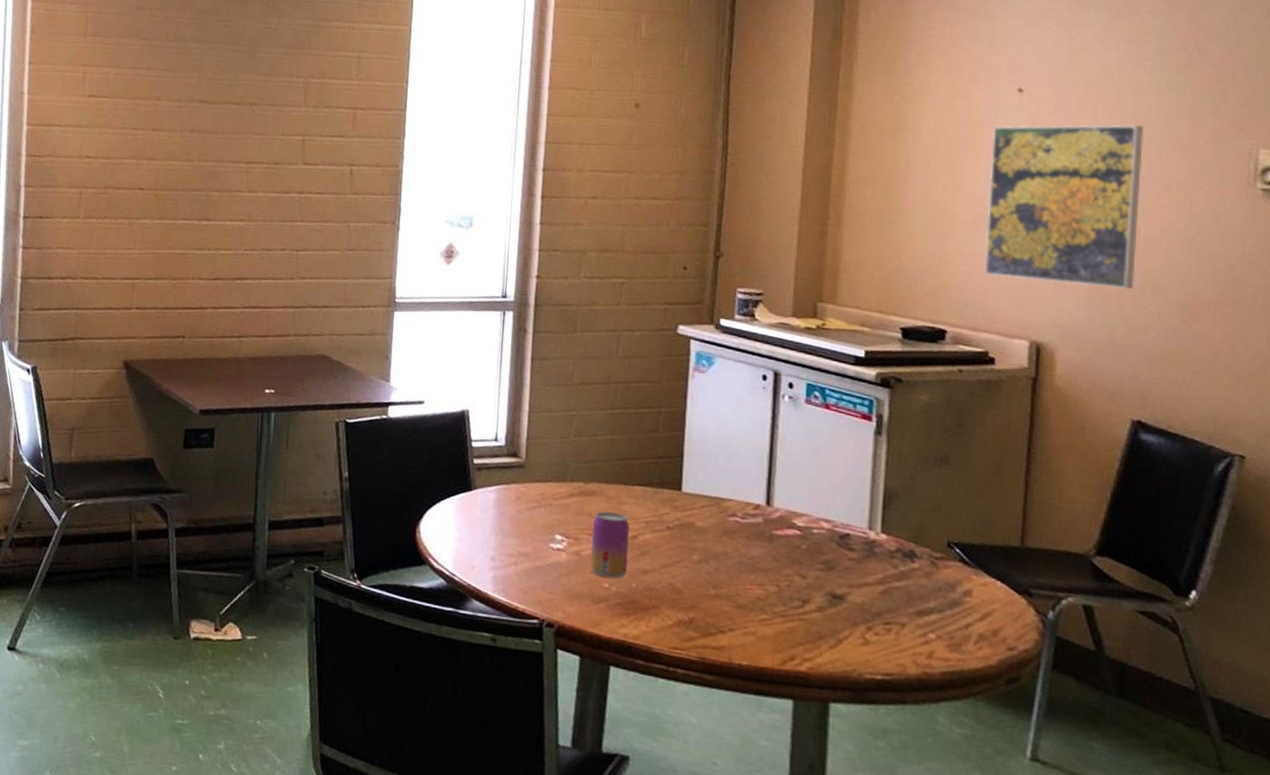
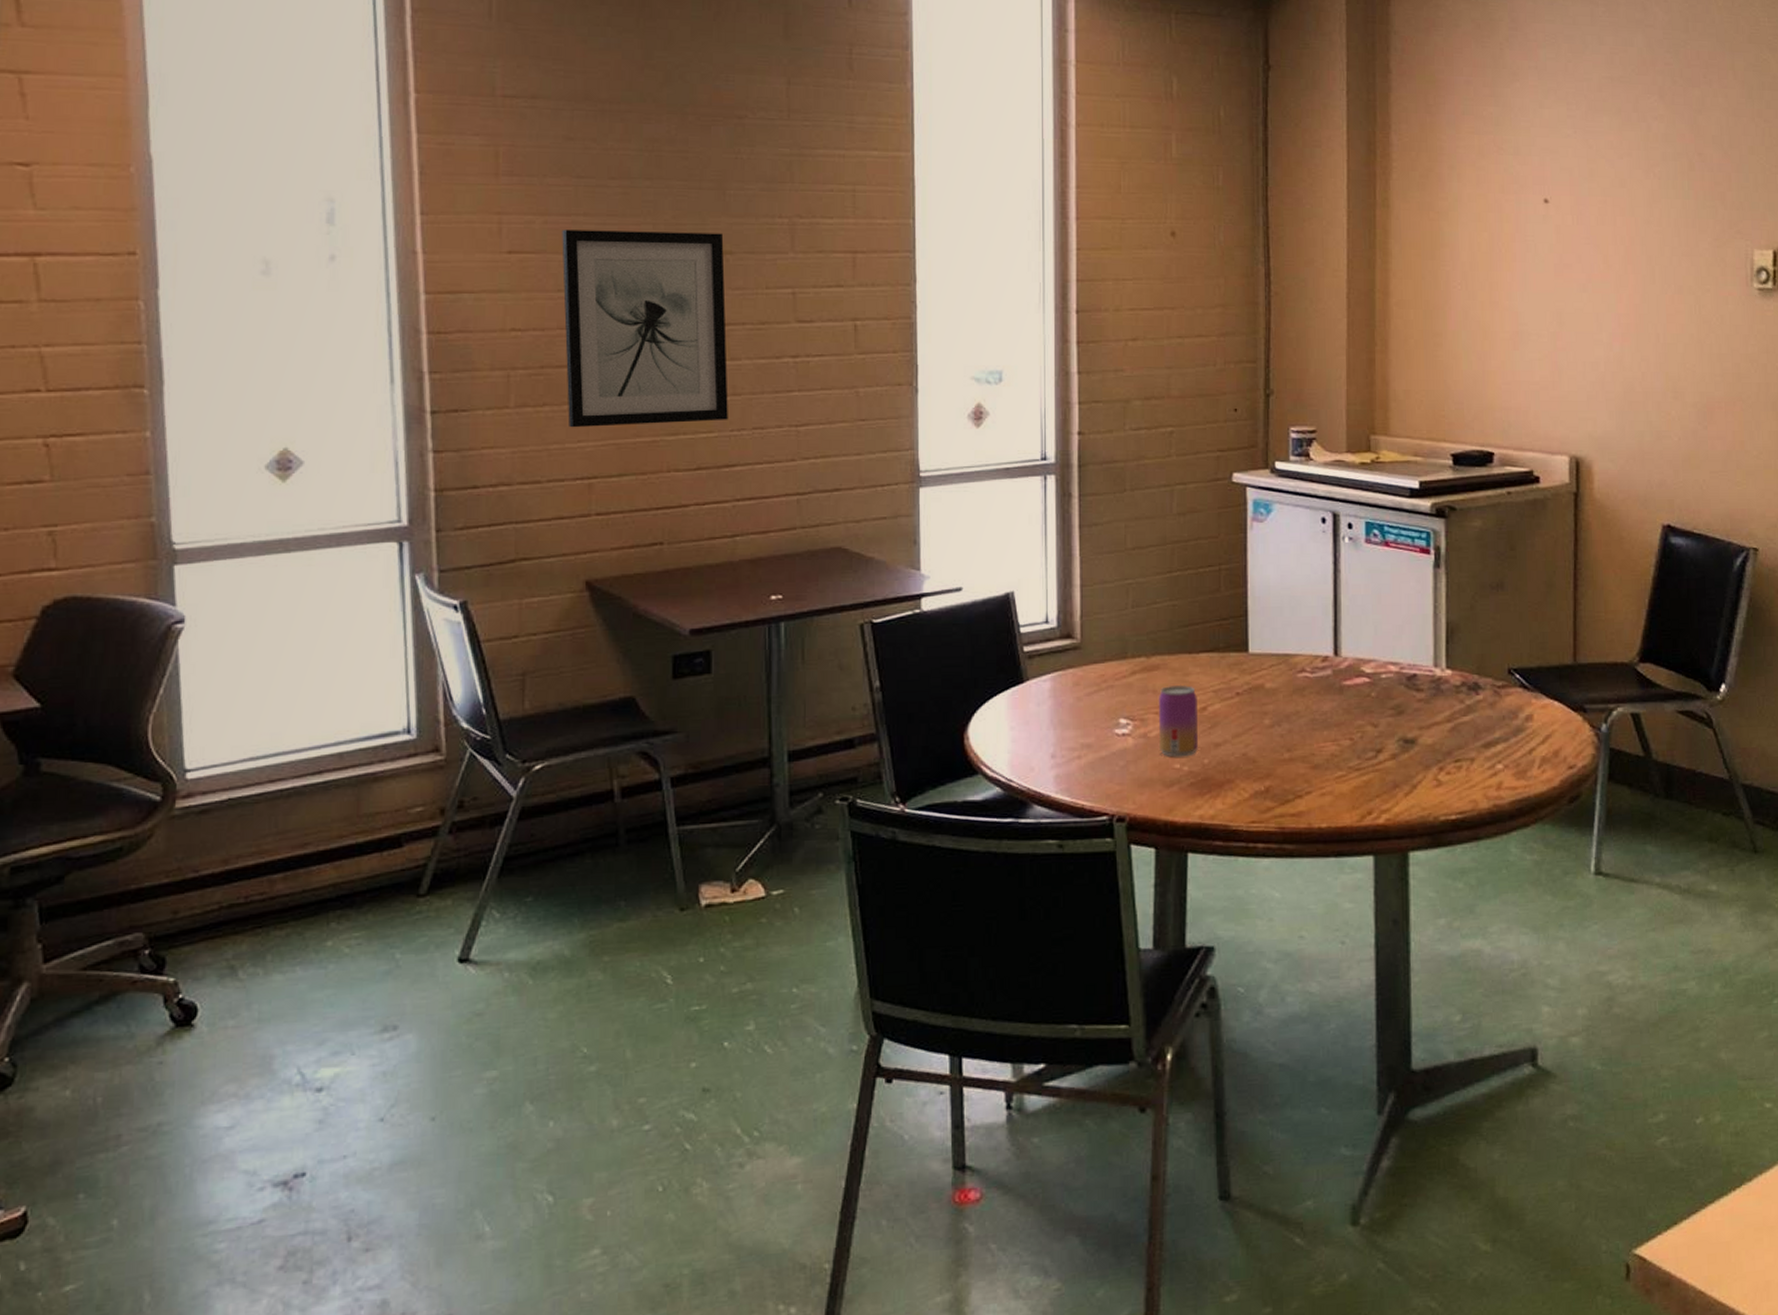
wall art: none [121,80,251,241] -> present [562,229,728,428]
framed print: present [984,124,1144,289] -> none [1523,231,1657,396]

